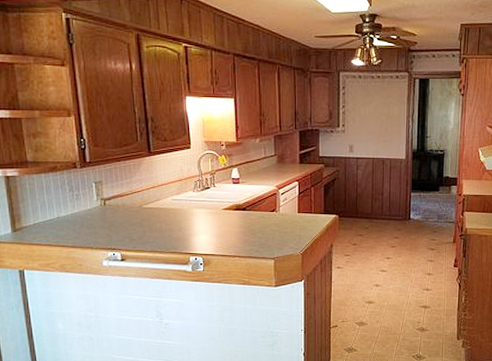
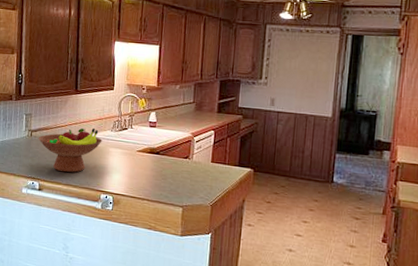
fruit bowl: none [113,190,185,239] -> present [38,127,102,173]

